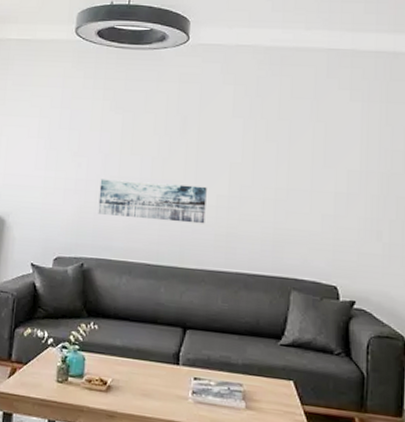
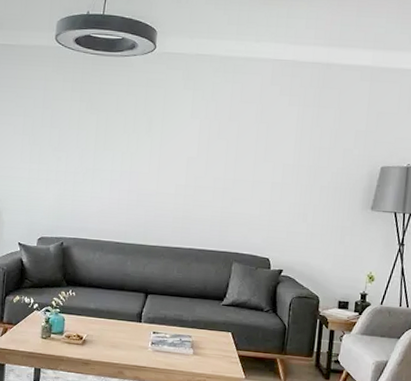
wall art: present [98,179,207,224] -> none [75,171,168,209]

